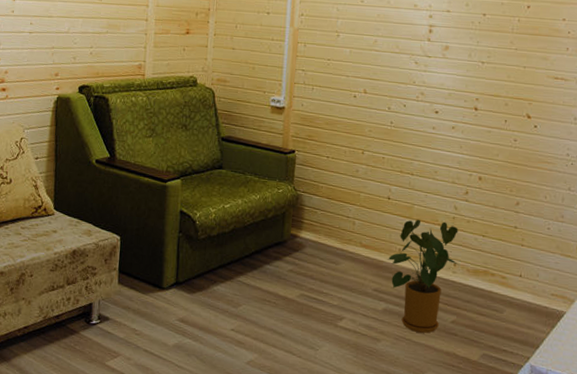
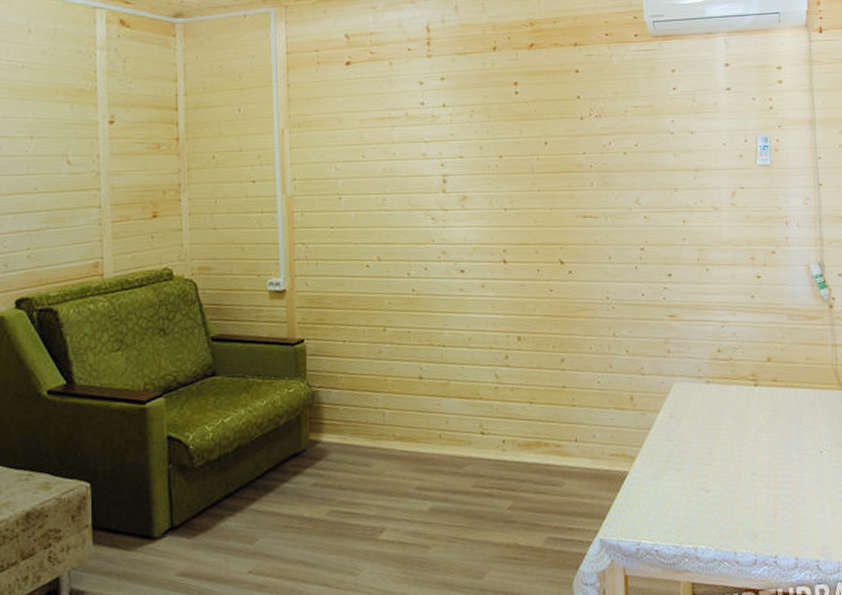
house plant: present [387,219,461,333] -> none [427,394,510,528]

